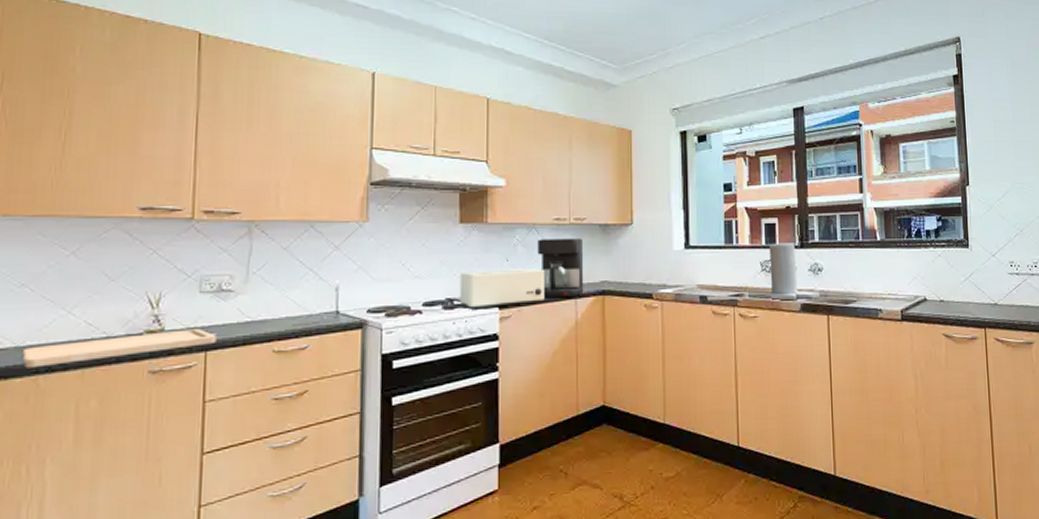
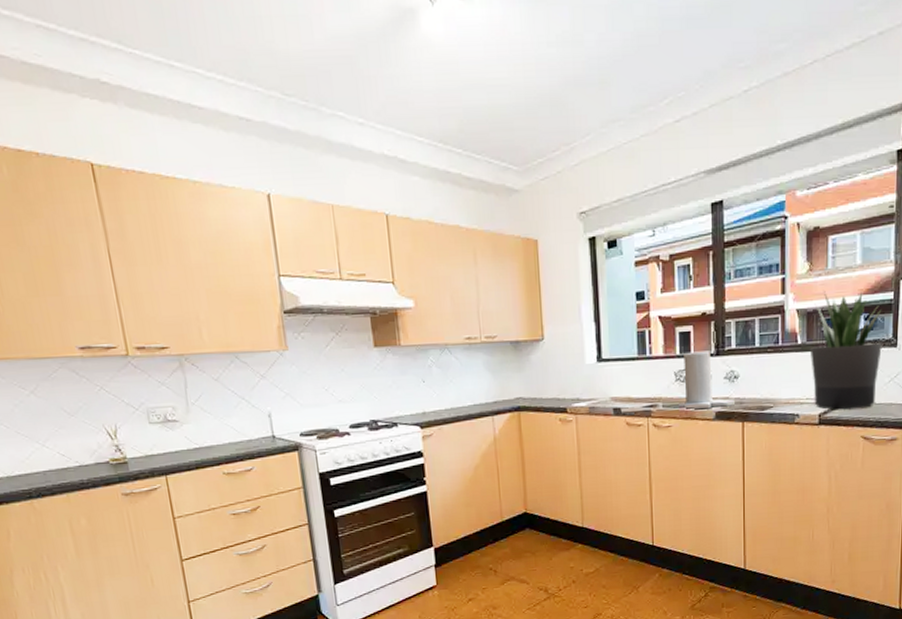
cutting board: present [23,329,217,368] -> none [14,456,173,494]
toaster: present [459,269,545,310] -> none [380,388,463,430]
coffee maker: present [537,238,584,299] -> none [451,356,500,417]
planter: none [888,192,955,306] -> present [809,291,882,409]

